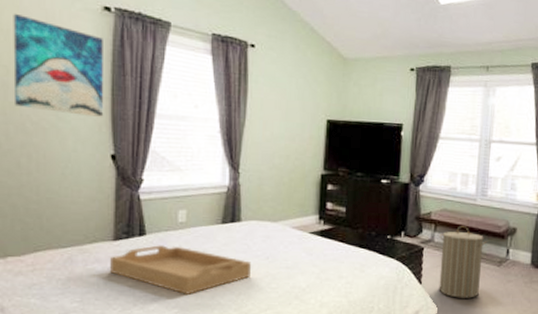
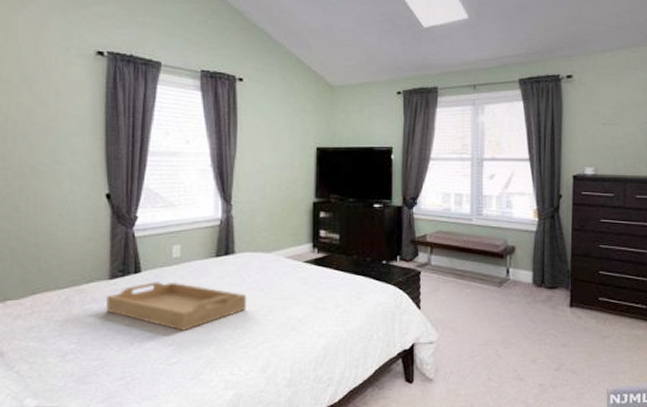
wall art: present [13,14,104,118] -> none [11,64,99,159]
laundry hamper: present [439,226,489,298] -> none [436,247,487,322]

